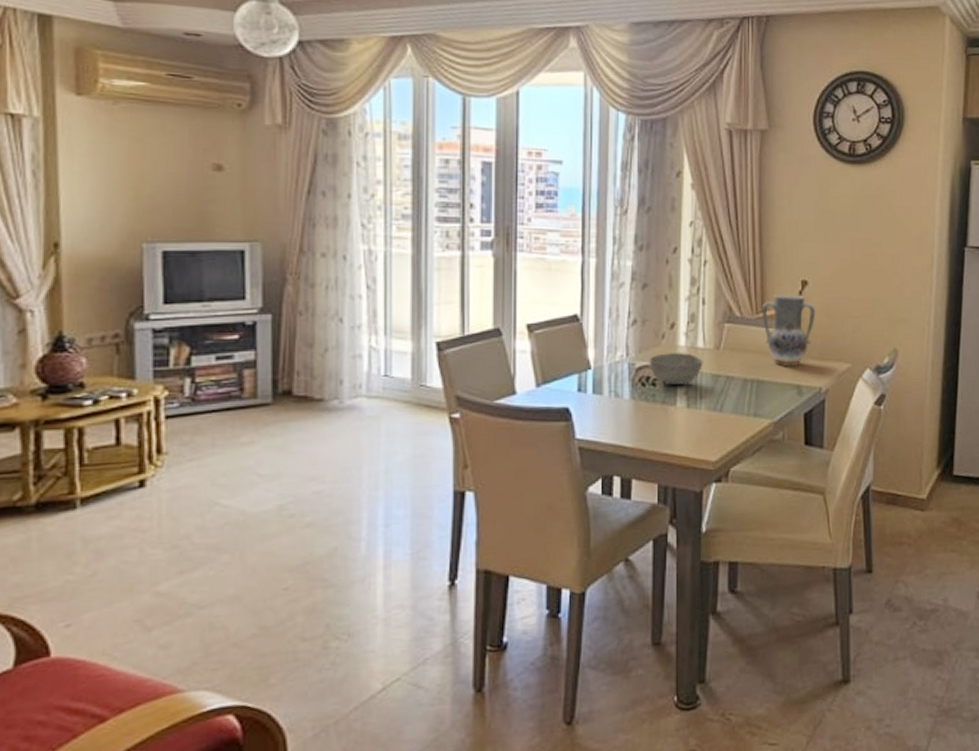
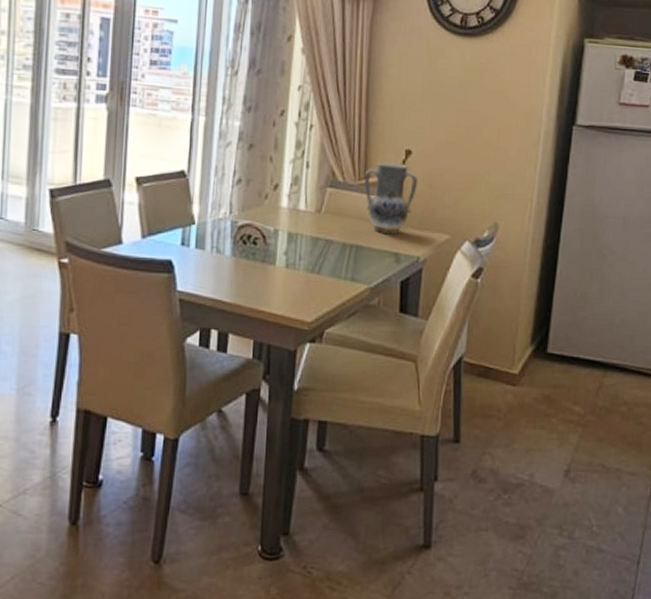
bowl: present [649,353,703,385] -> none [251,213,304,245]

